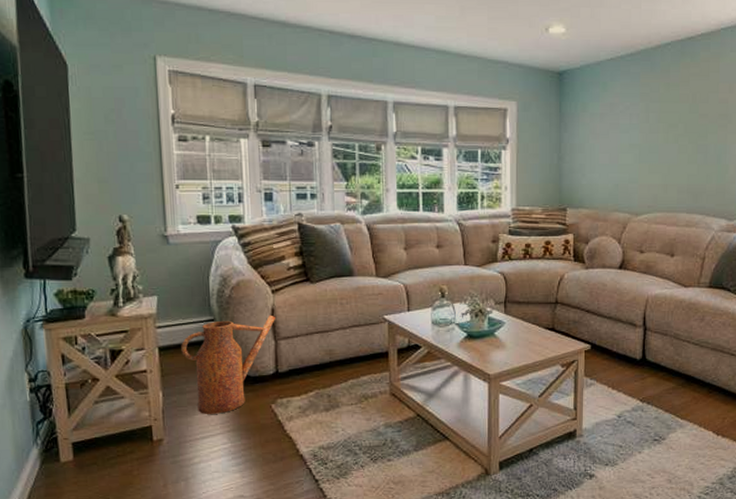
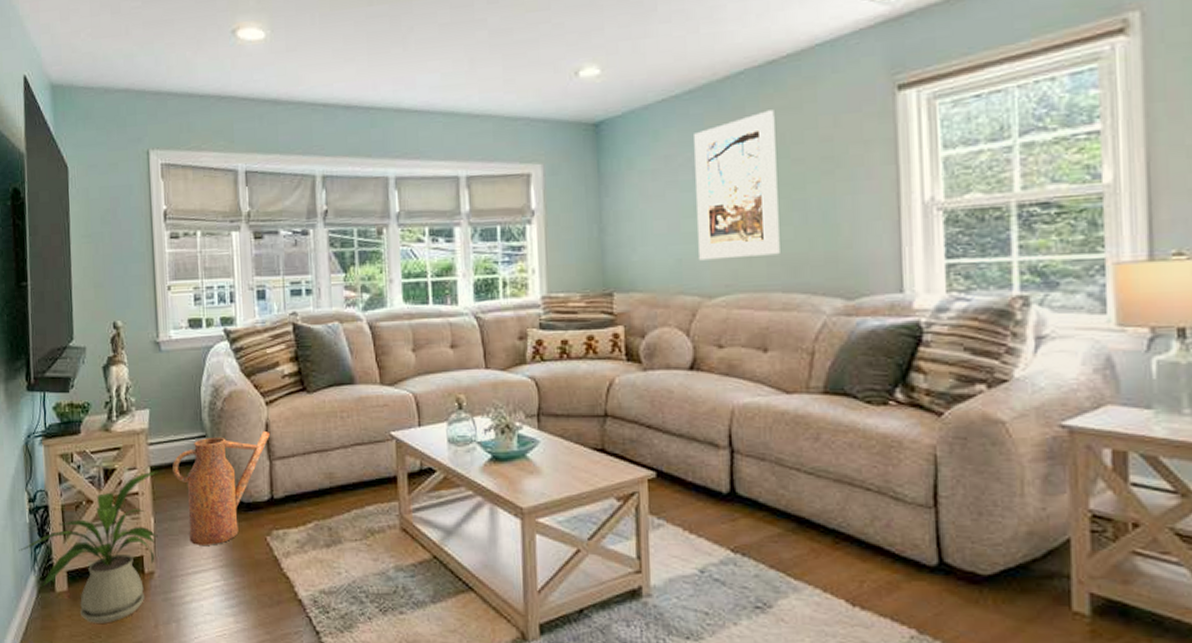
house plant: none [19,351,167,487] -> present [19,471,159,623]
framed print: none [631,75,690,186] -> present [694,110,780,261]

